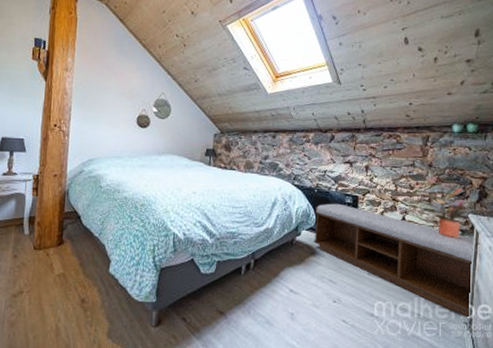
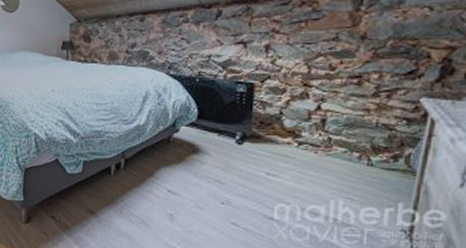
bench: present [314,203,475,319] -> none [195,93,429,227]
potted plant: present [420,189,468,238] -> none [345,65,421,129]

